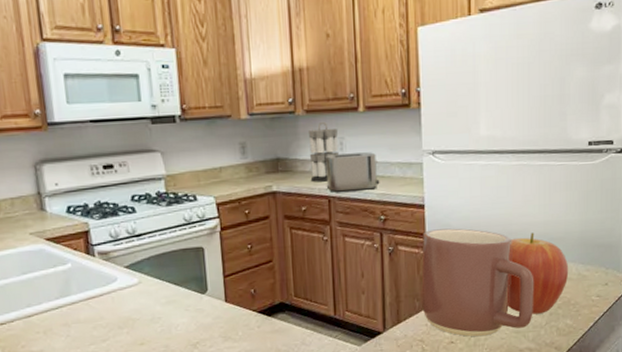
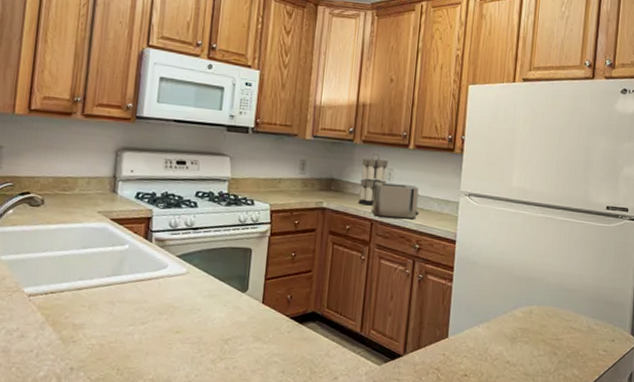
mug: present [421,228,535,337] -> none [442,264,548,374]
fruit: present [508,232,569,314] -> none [521,281,580,360]

